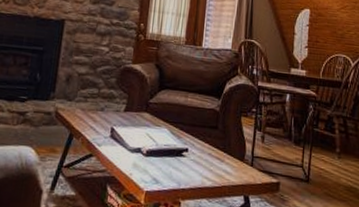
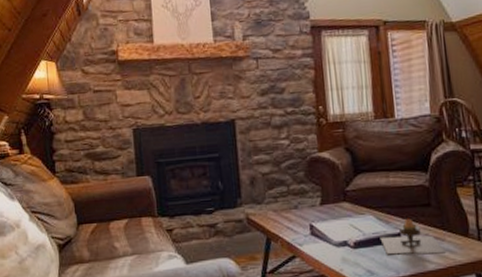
candle: none [170,136,223,173] -> present [380,218,445,255]

